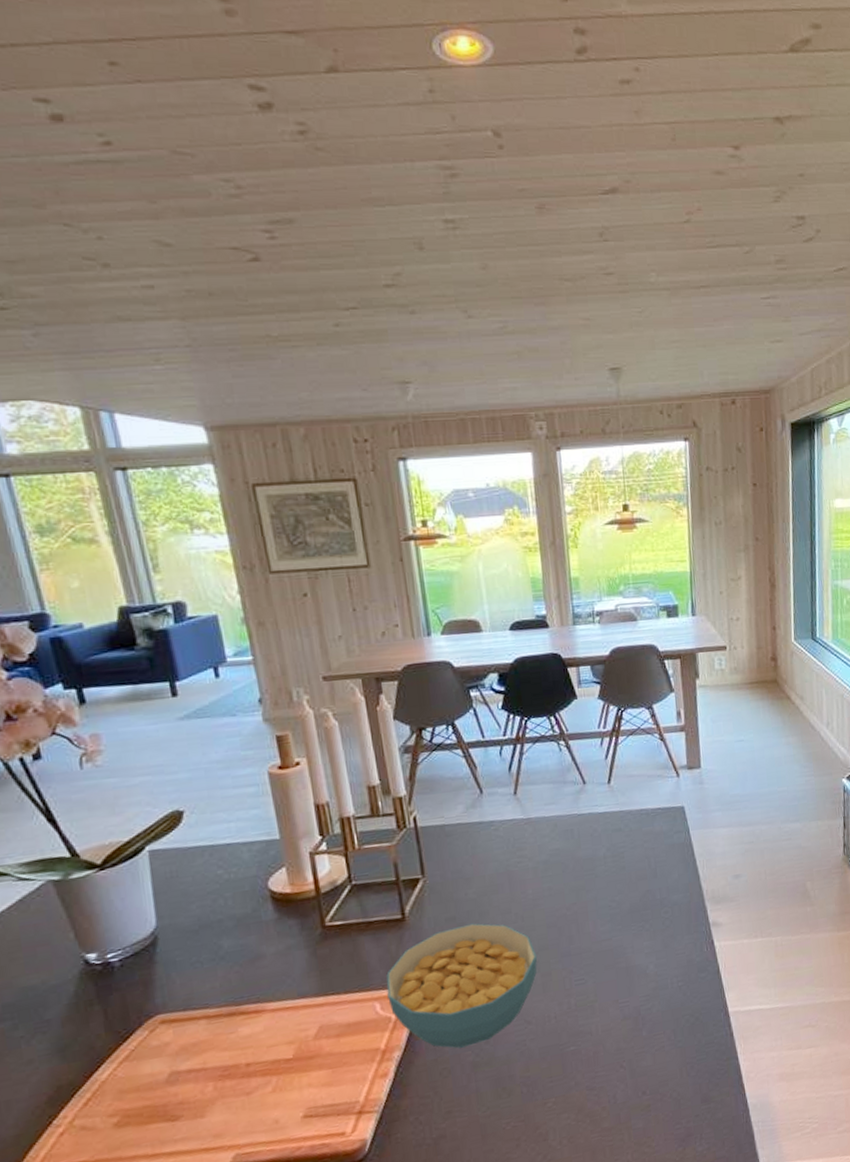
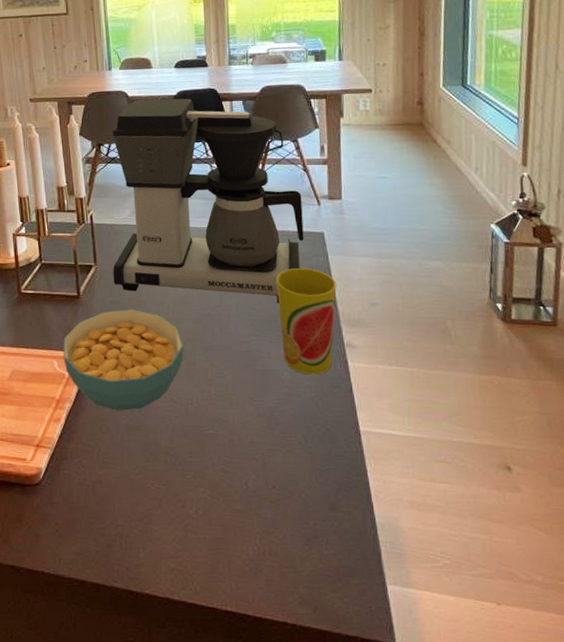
coffee maker: none [435,666,664,903] -> present [111,98,304,304]
cup: none [637,847,700,964] -> present [276,268,337,375]

